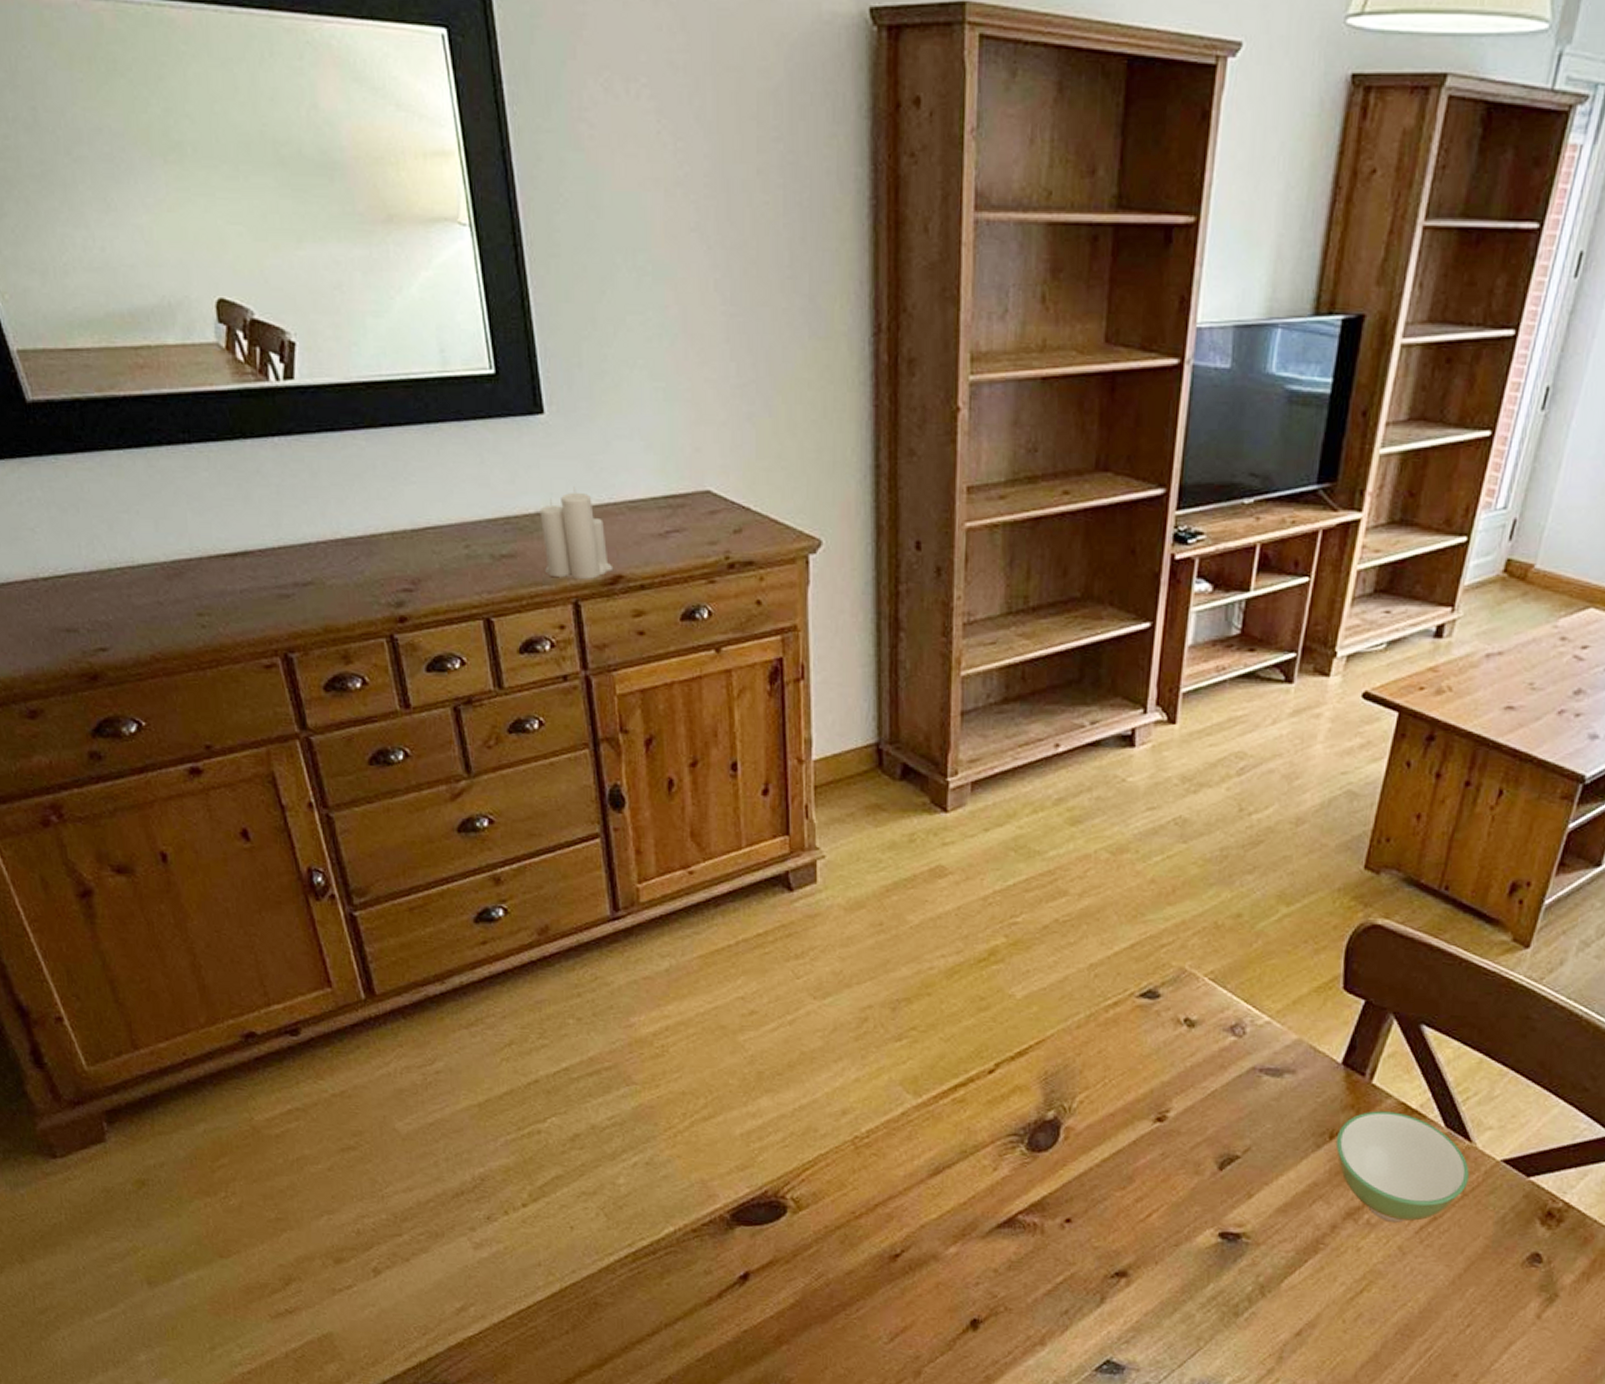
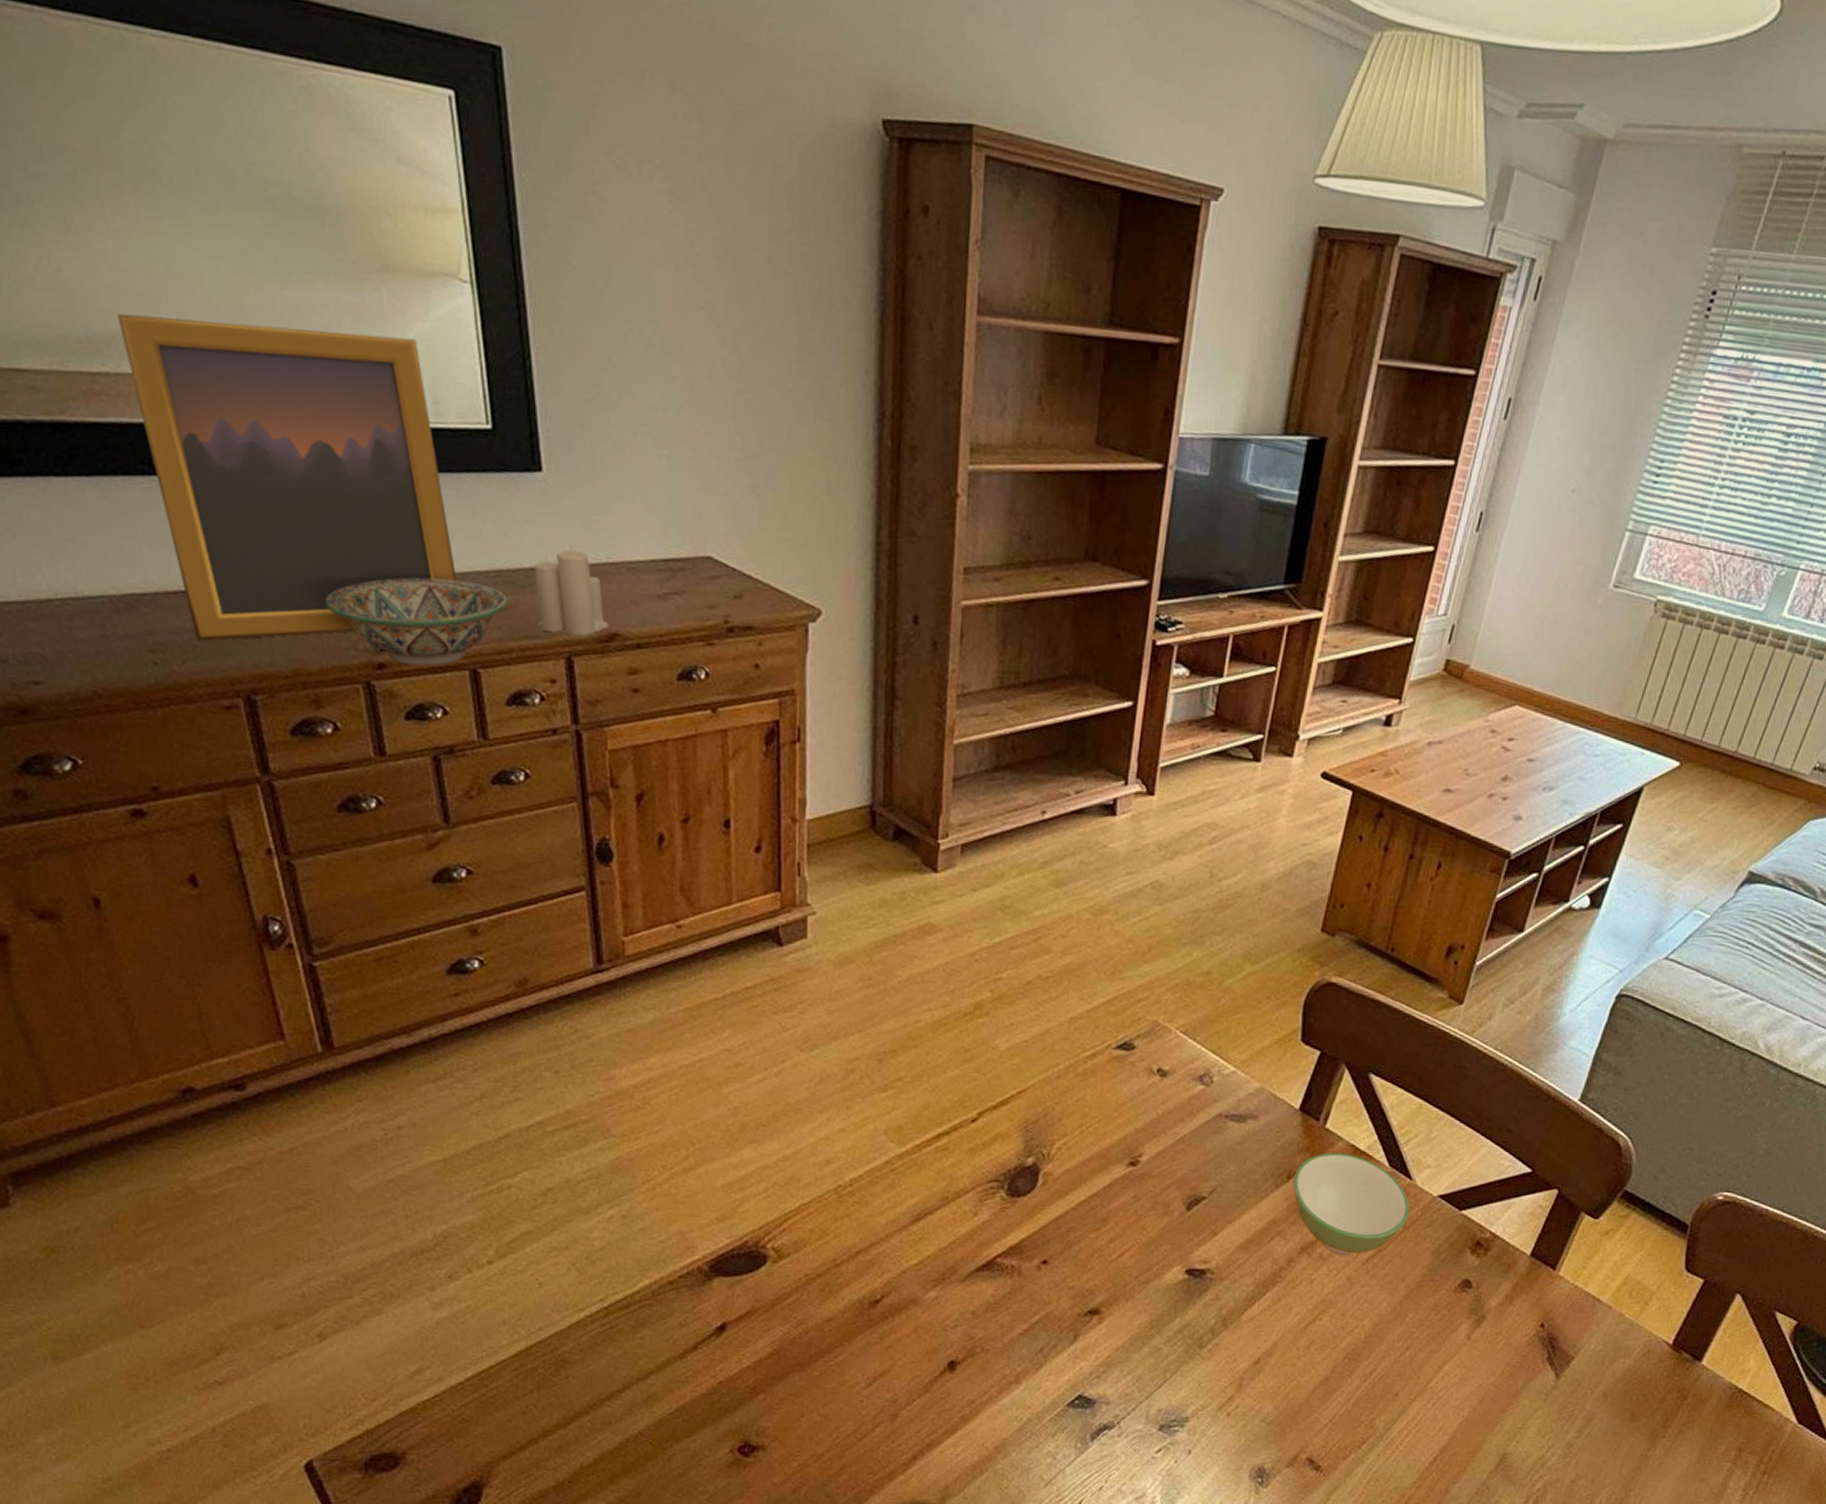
picture frame: none [154,286,469,602] -> present [116,313,457,641]
decorative bowl: none [349,528,517,617] -> present [325,577,508,666]

